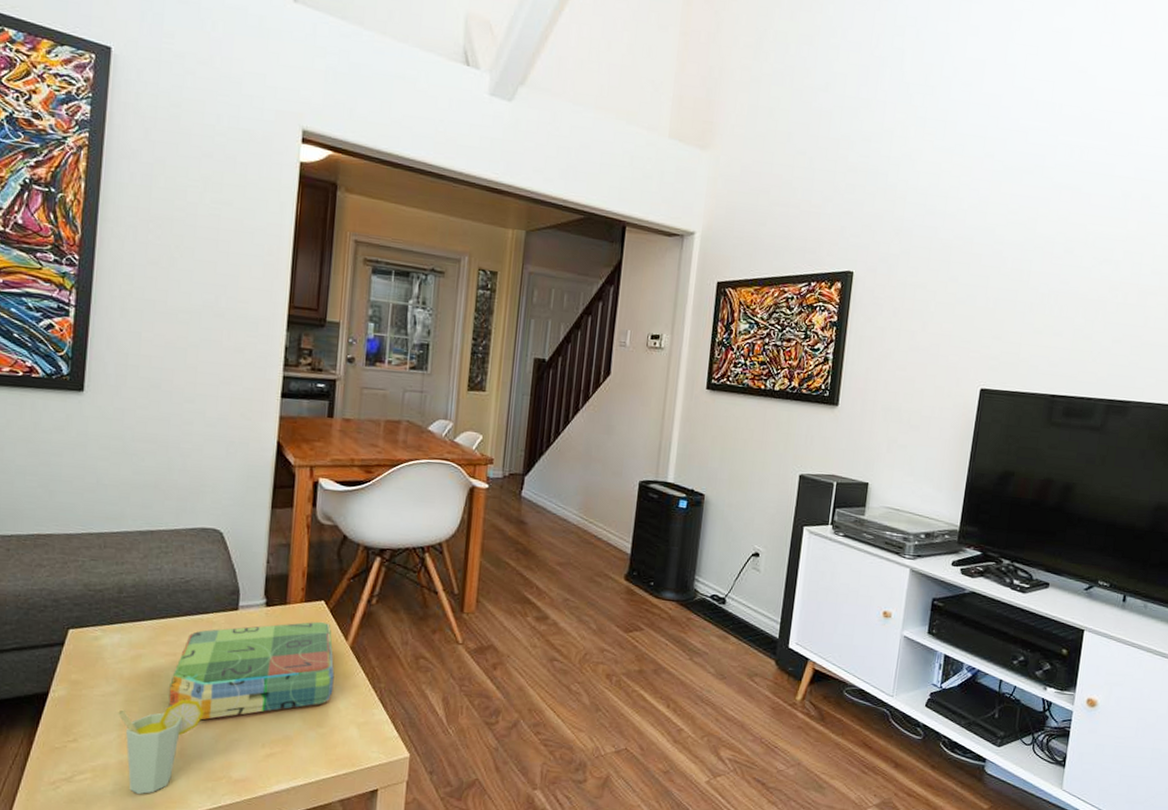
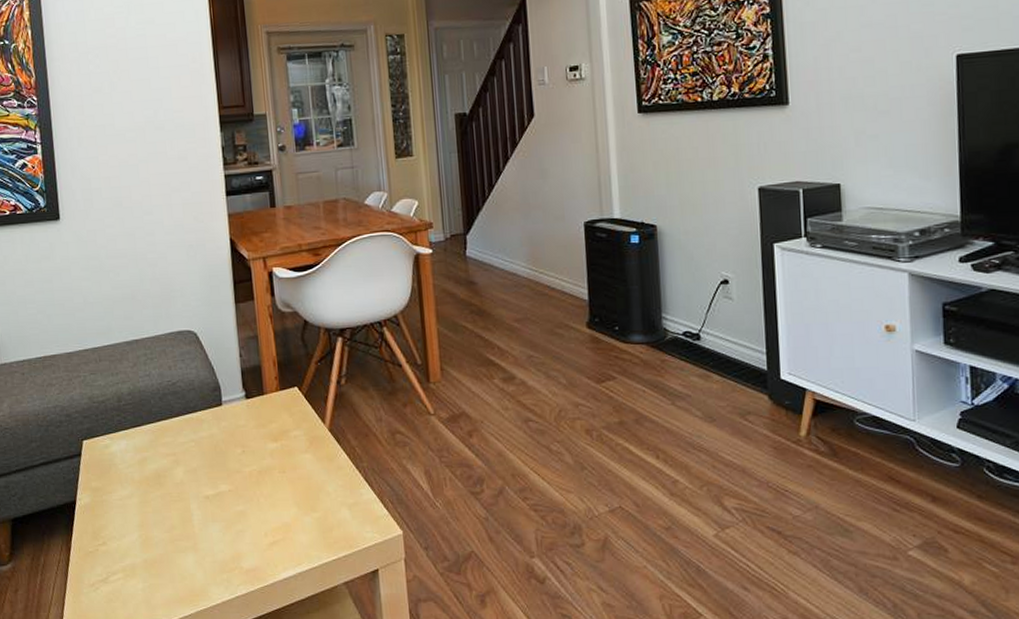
cup: present [118,699,205,795] -> none [135,496,209,591]
board game: present [168,621,335,721] -> none [175,407,320,515]

